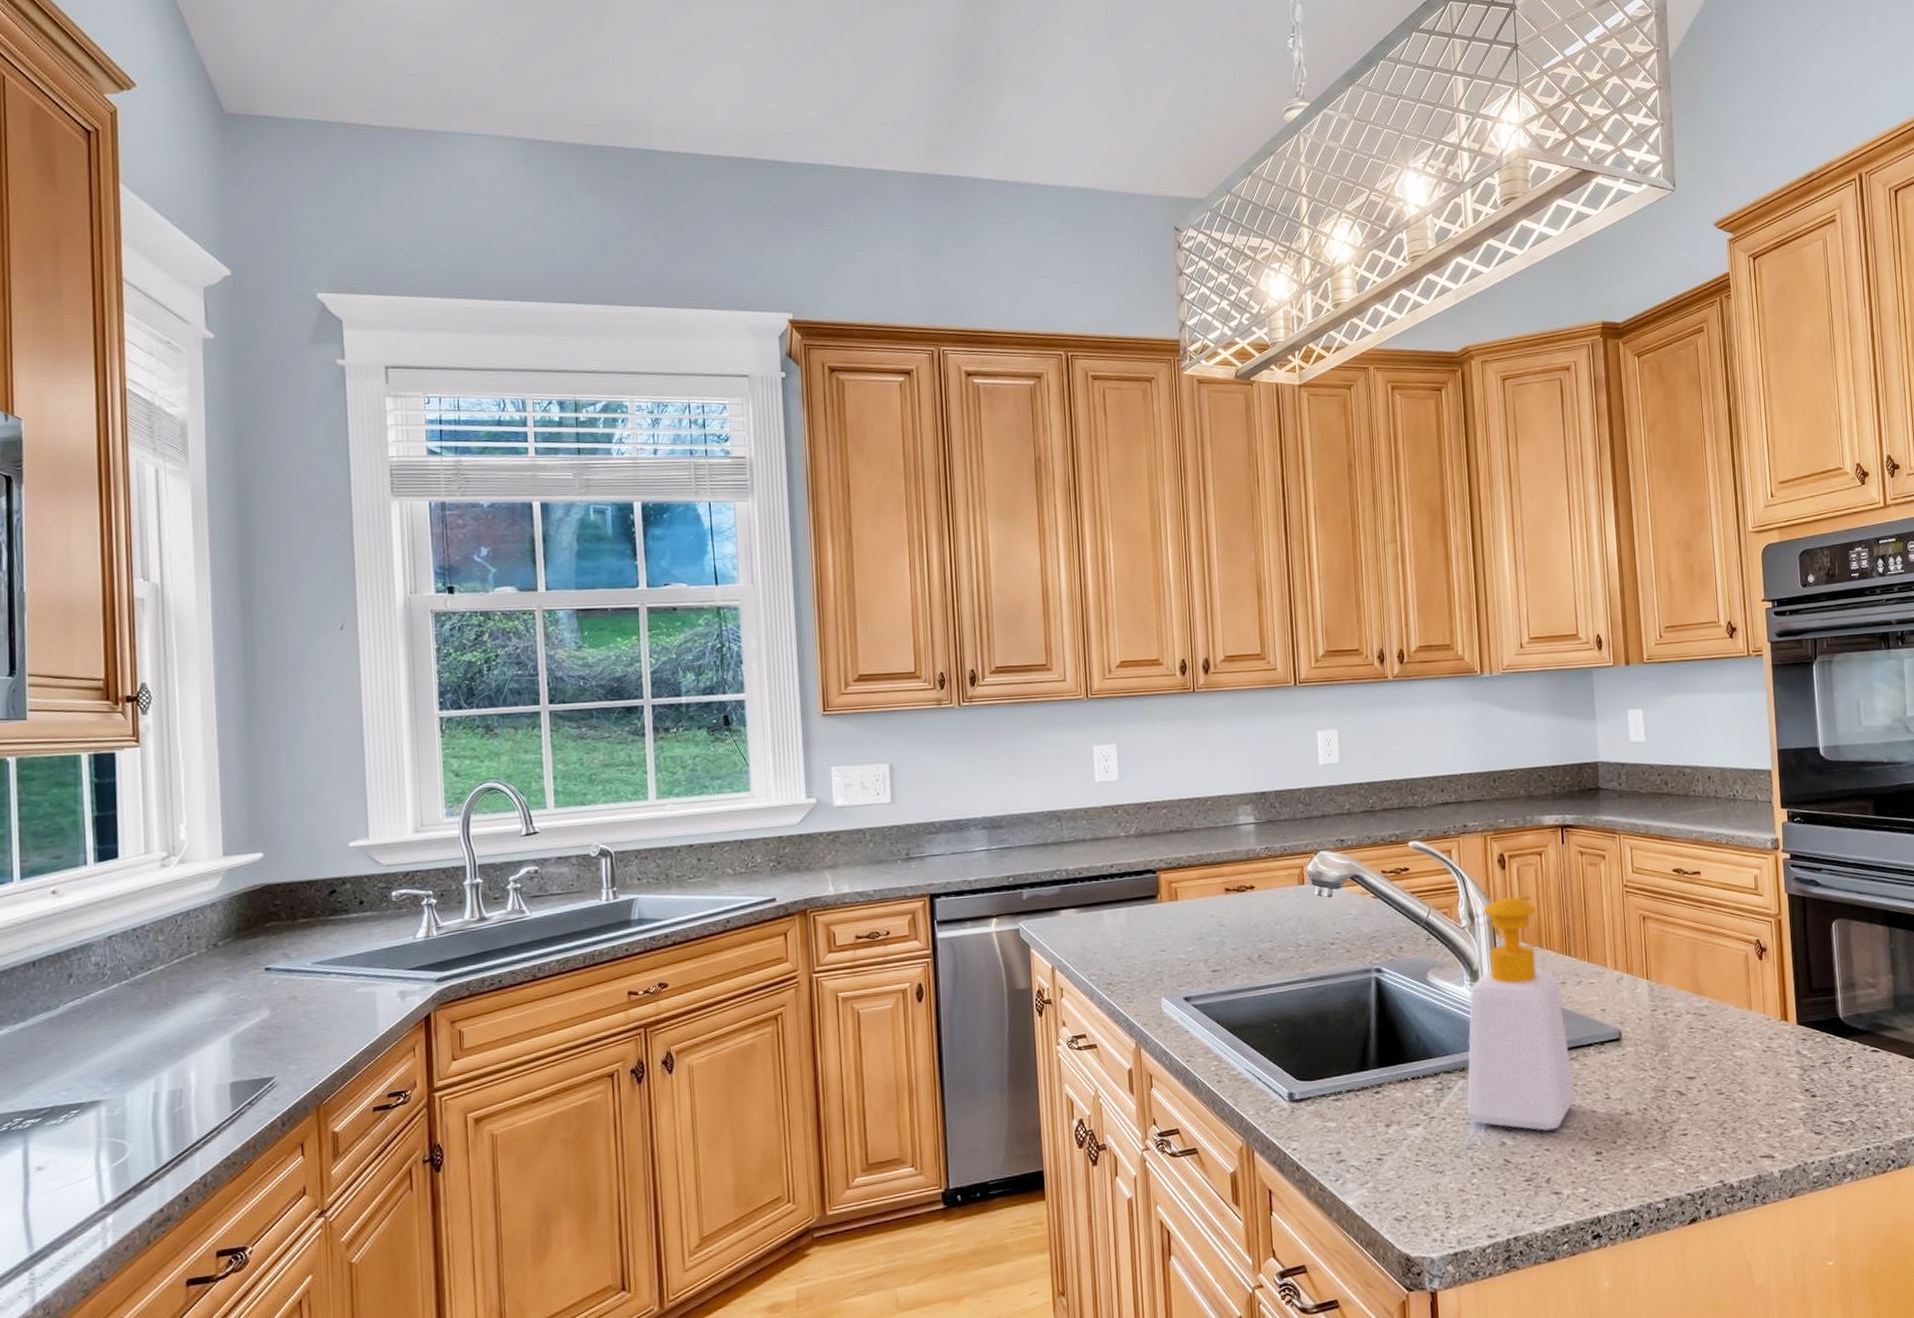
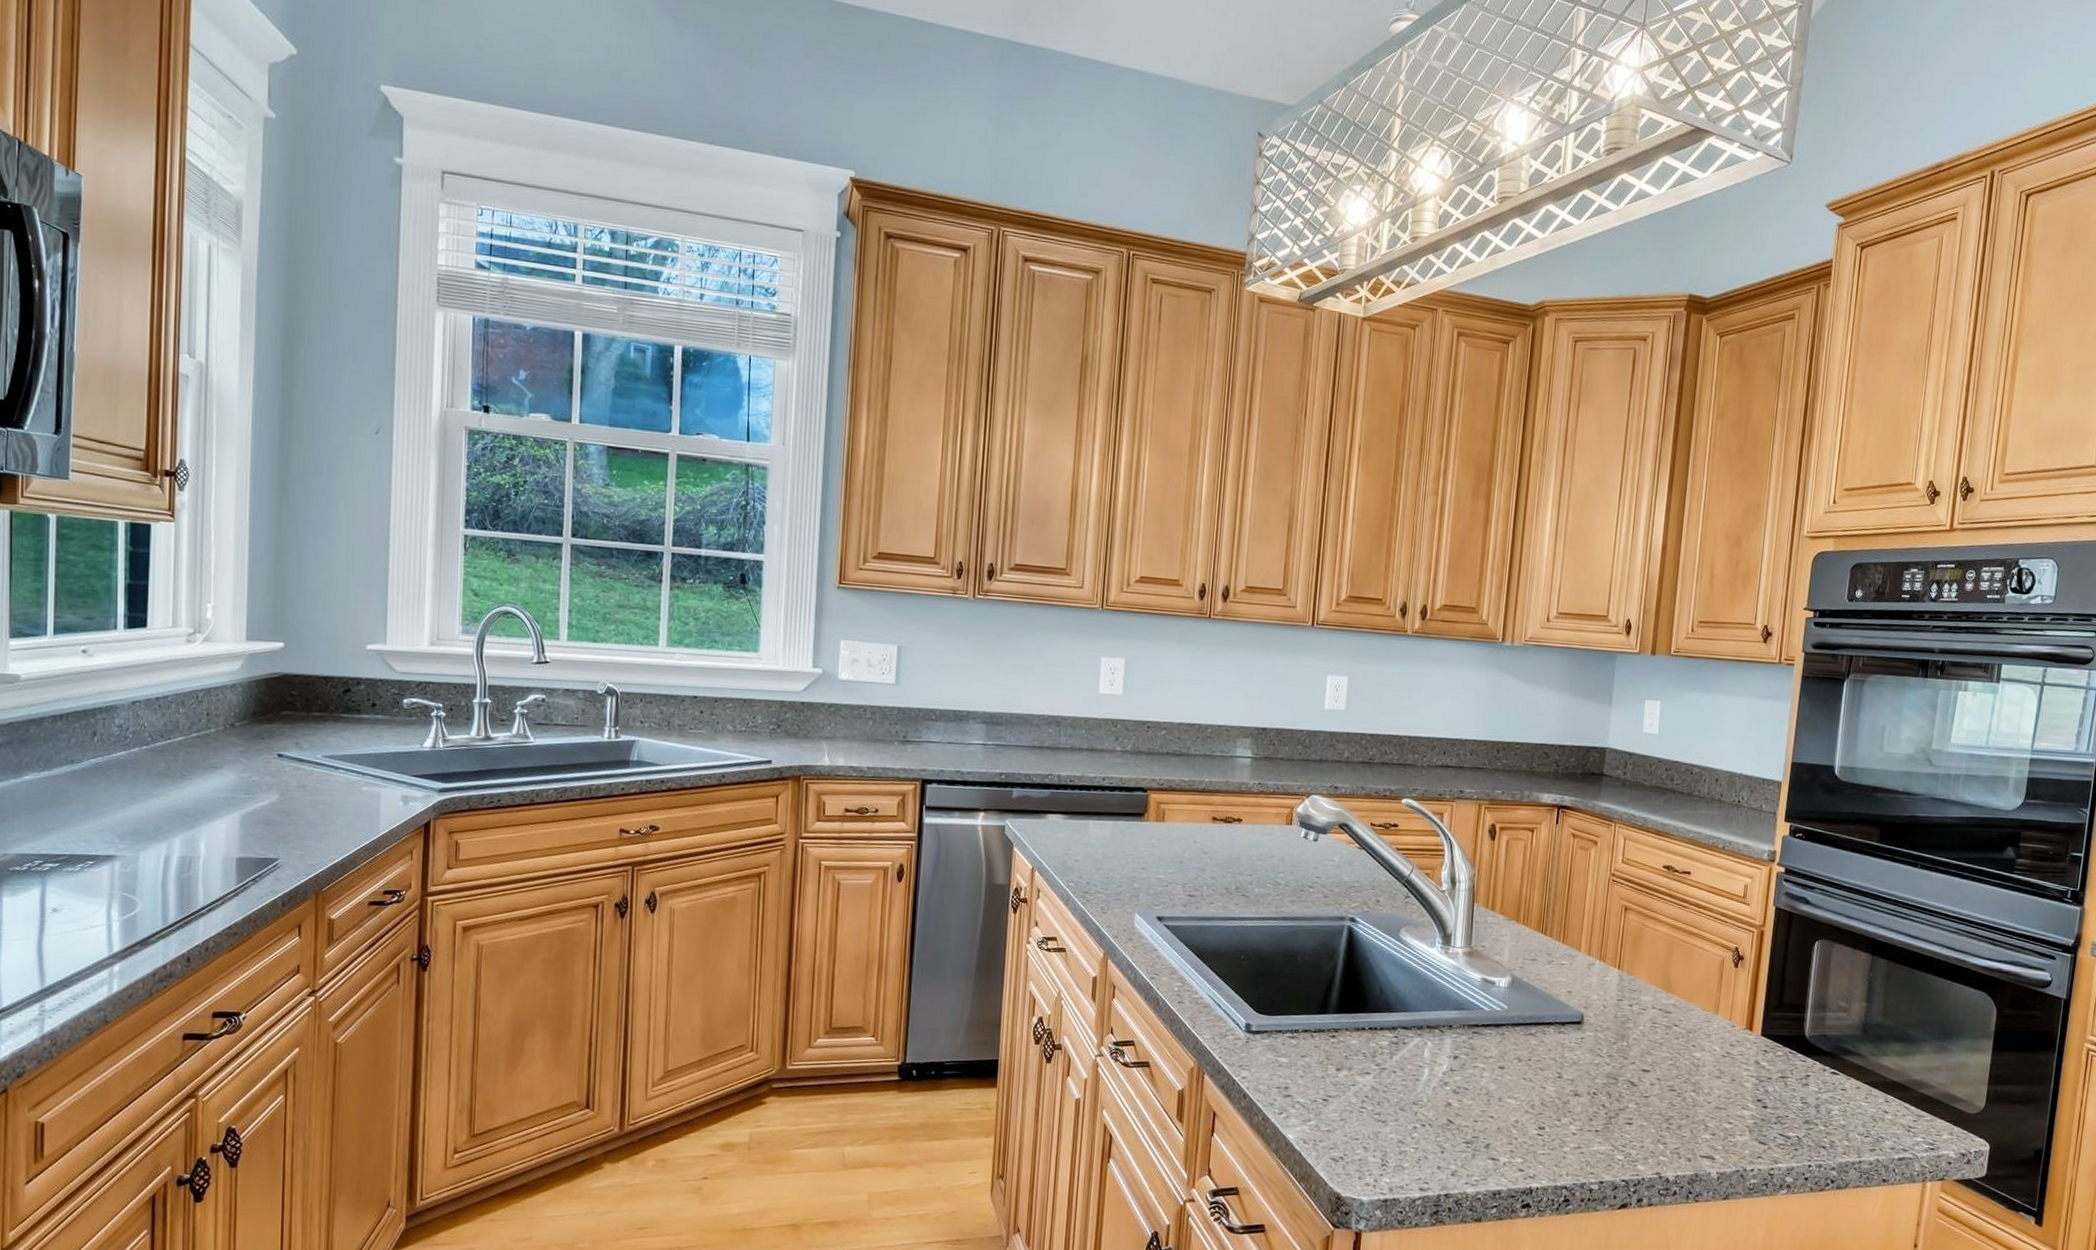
soap bottle: present [1467,895,1575,1131] -> none [1419,867,1530,1099]

